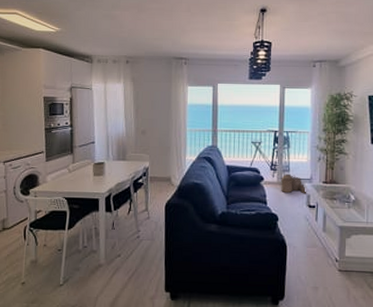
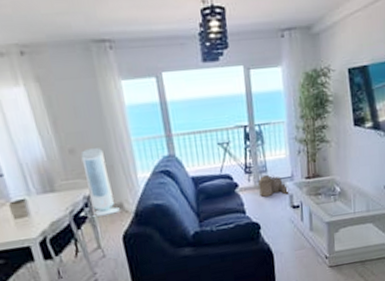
air purifier: none [147,131,168,185] -> present [80,147,120,217]

